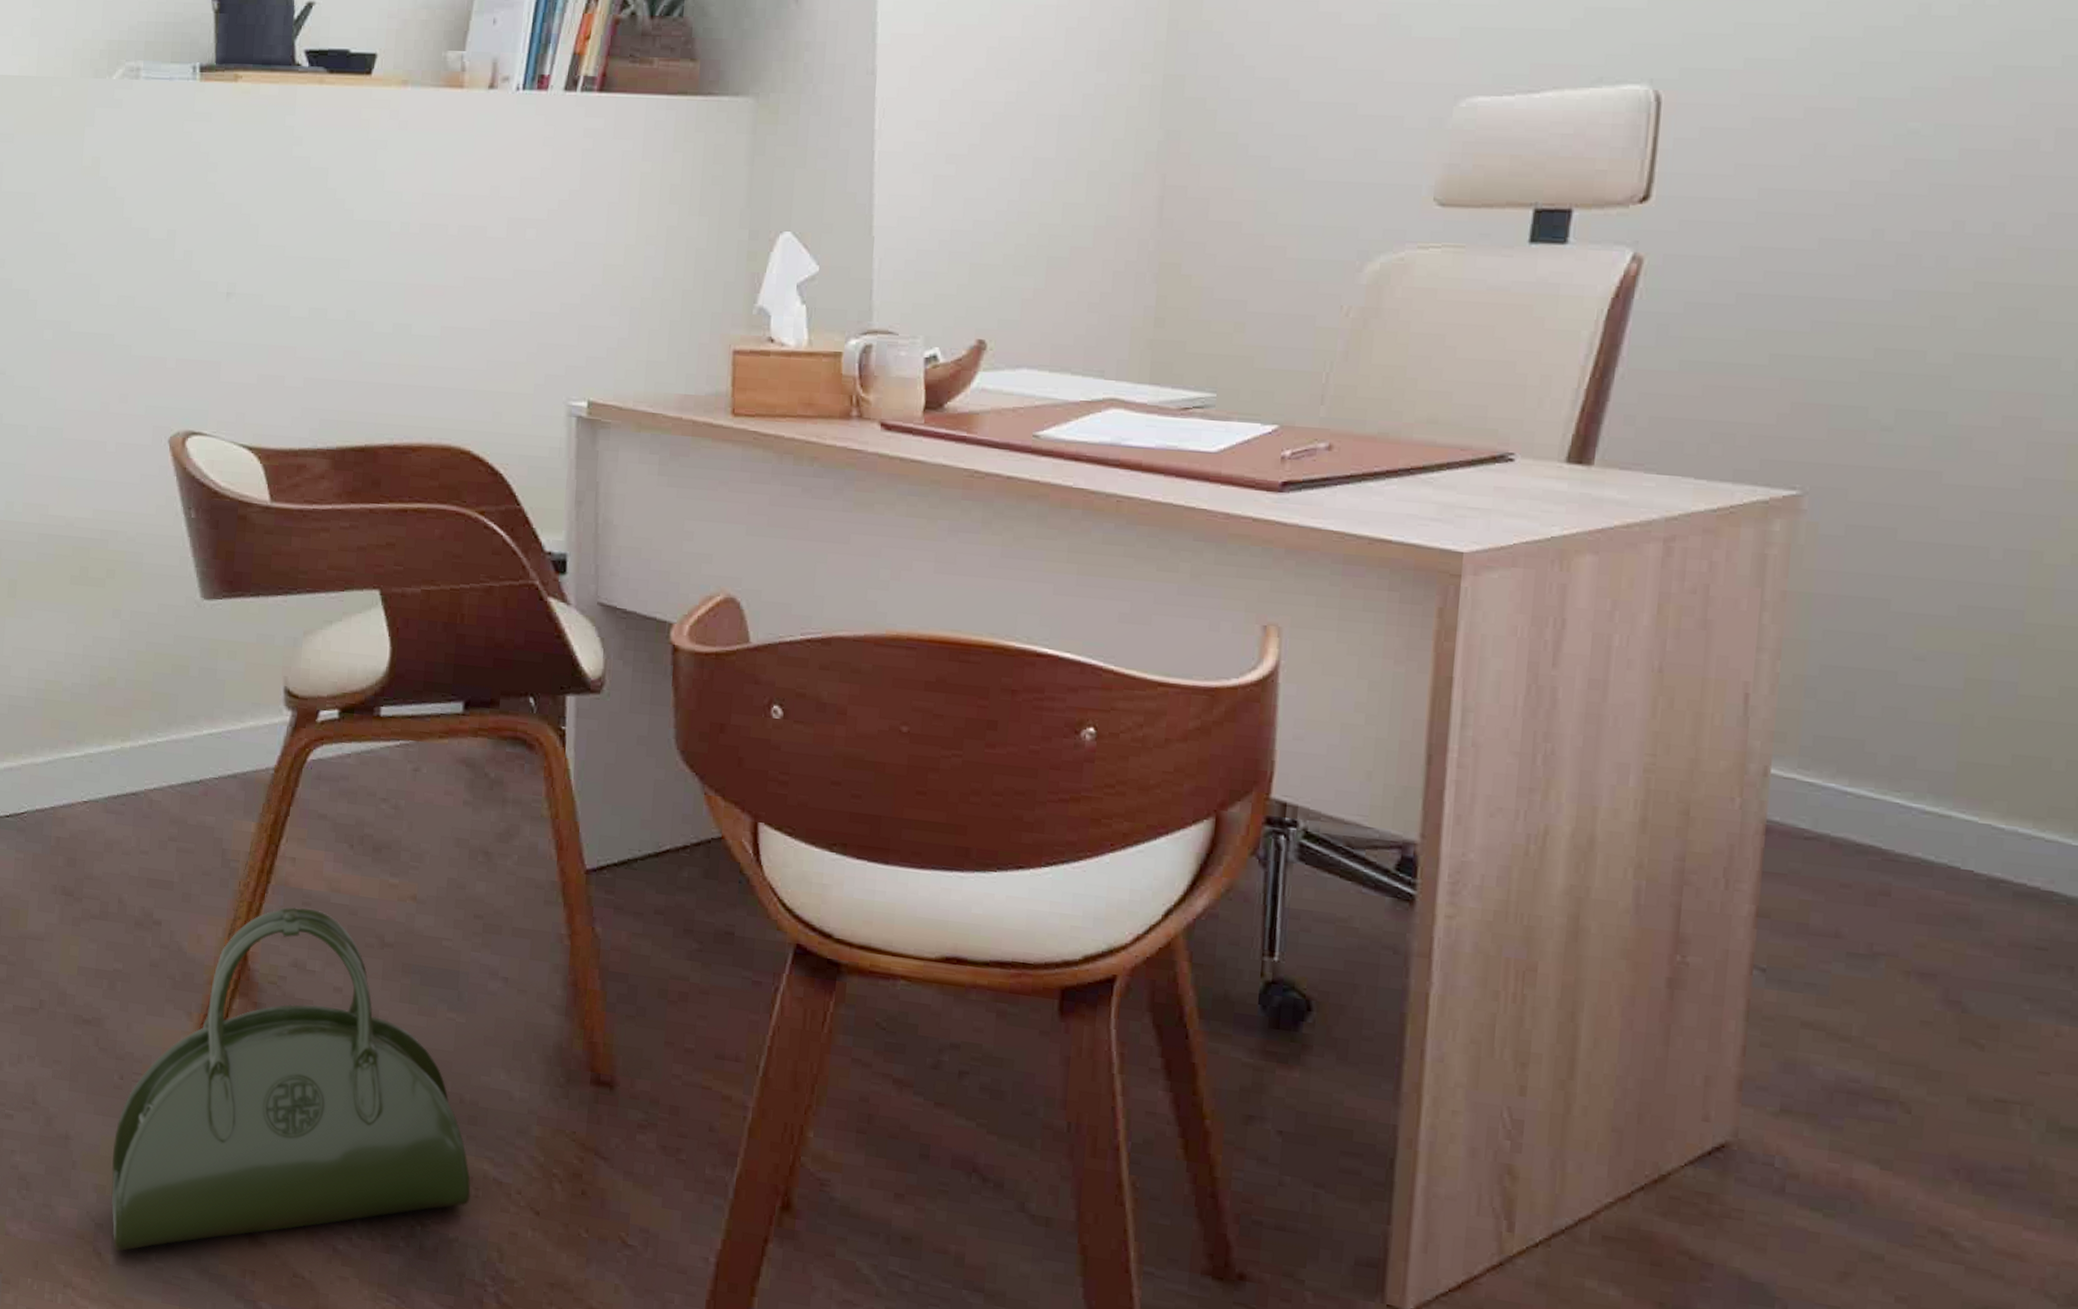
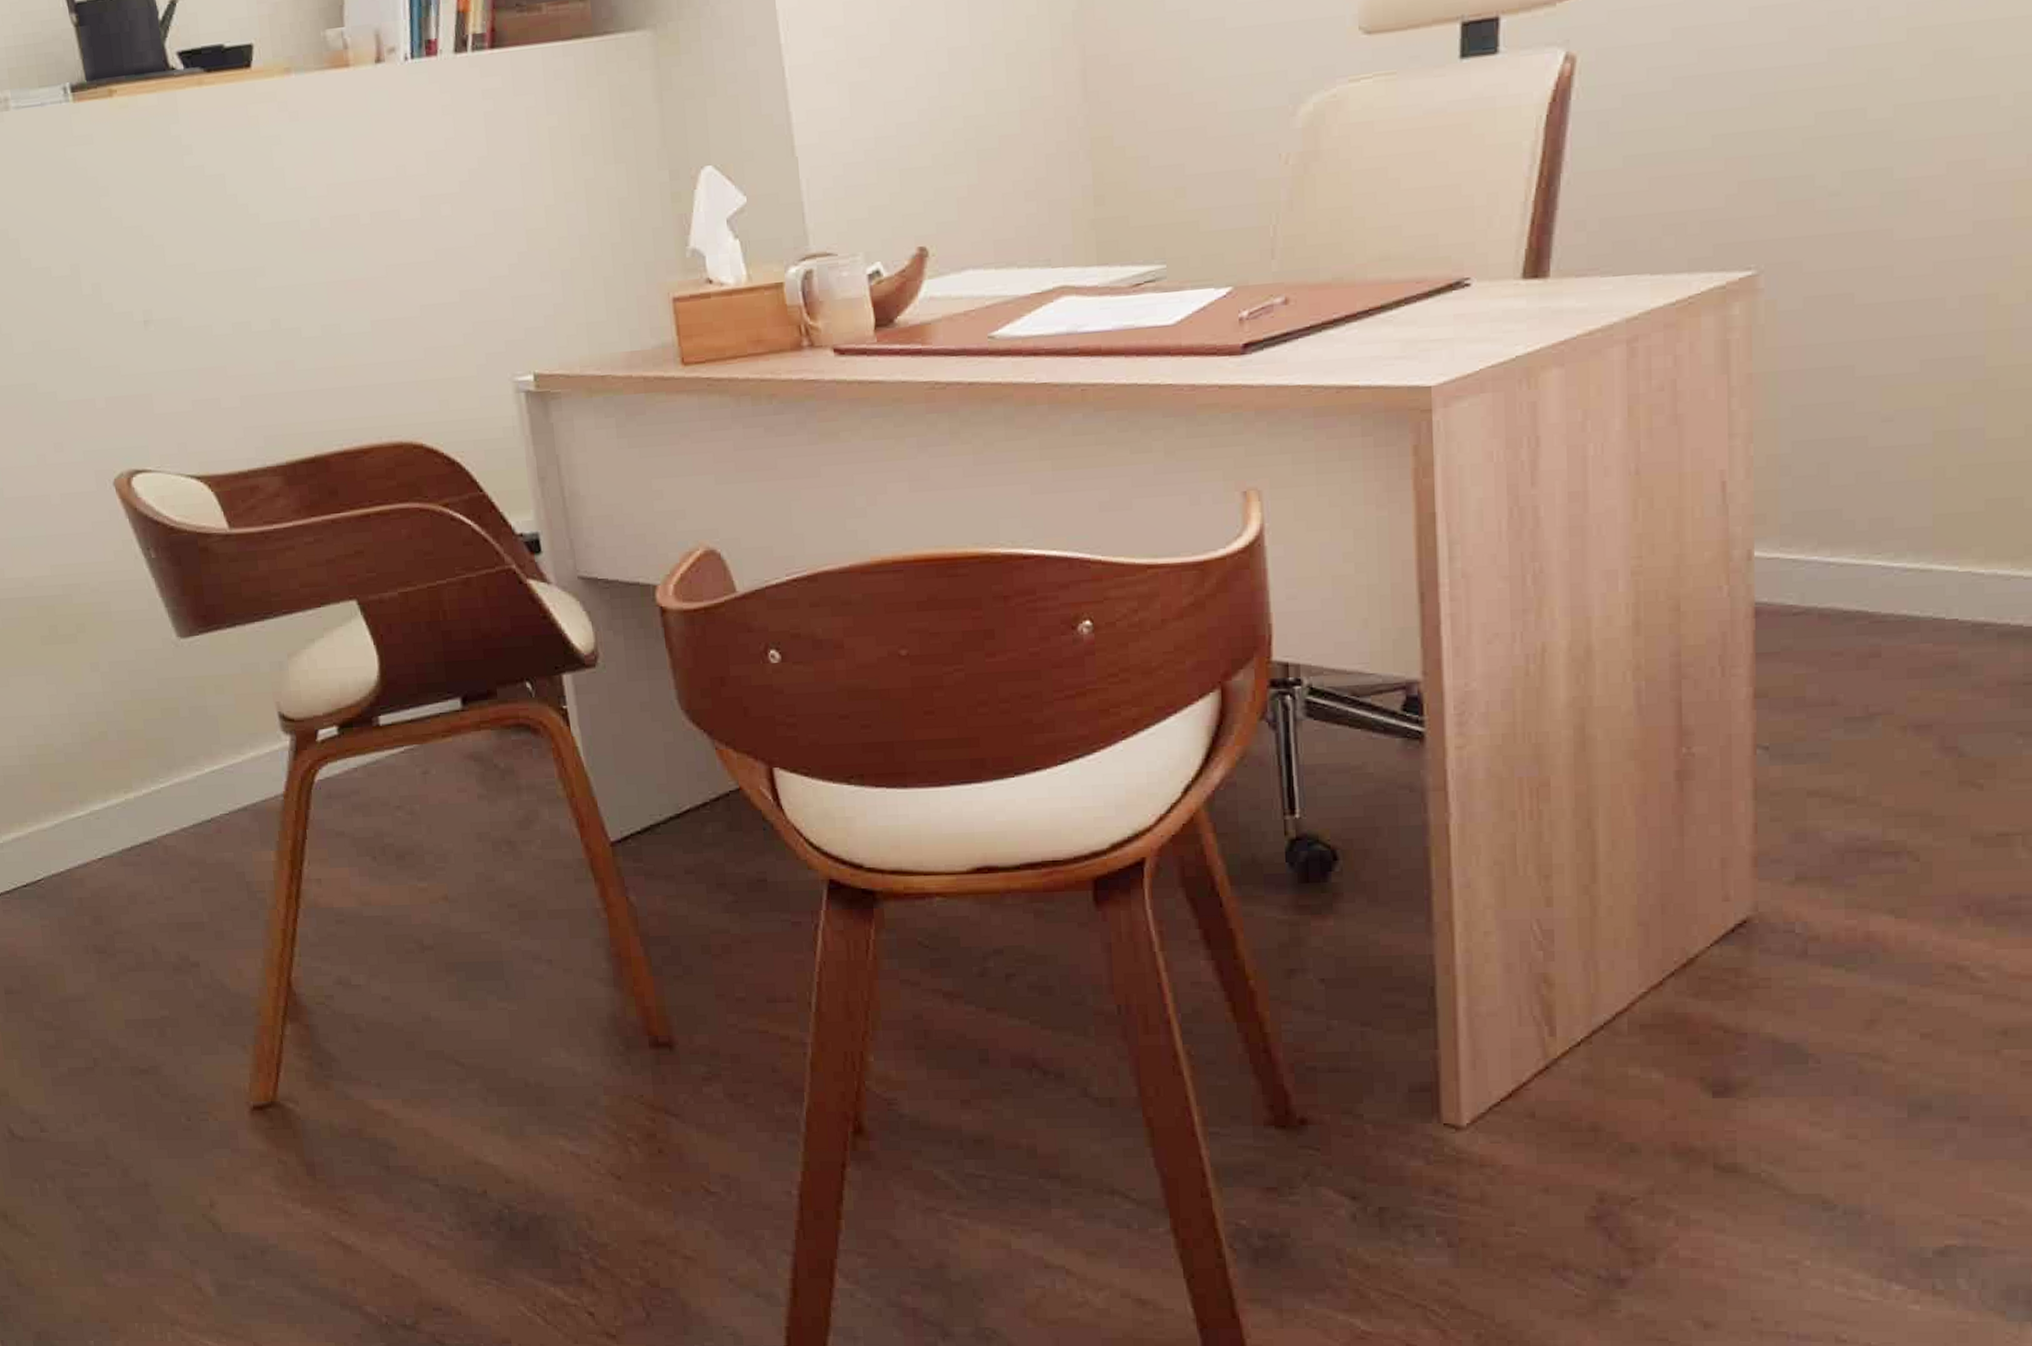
handbag: present [111,907,471,1252] -> none [193,925,552,1284]

